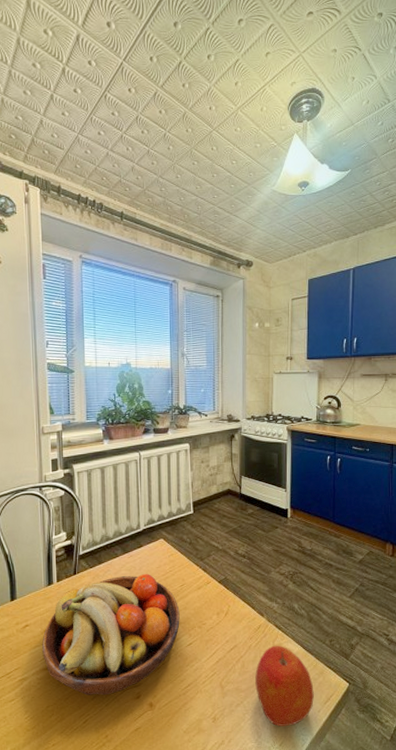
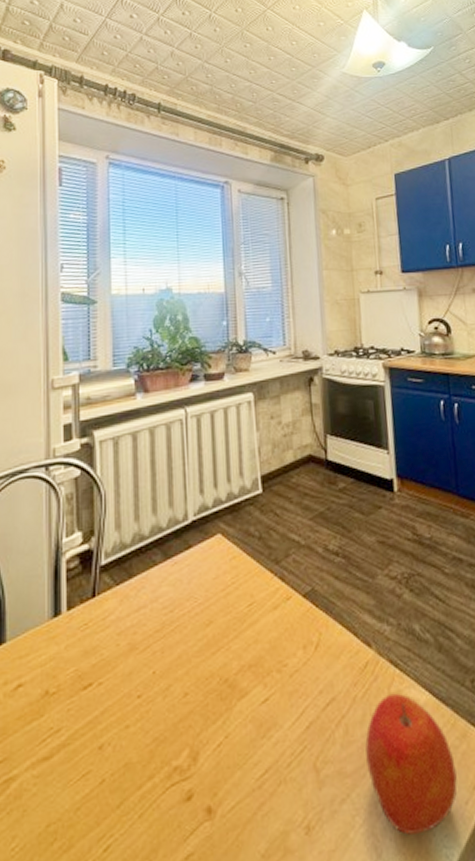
fruit bowl: present [42,573,180,696] -> none [42,588,250,801]

